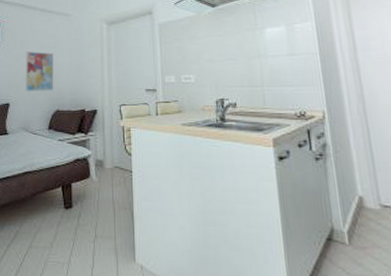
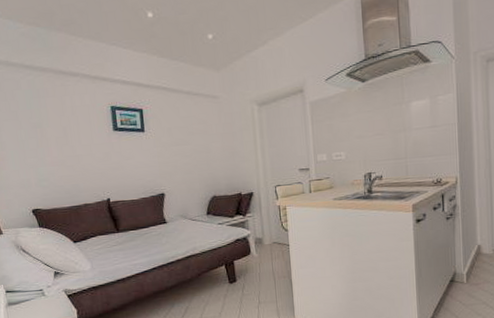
wall art: present [25,51,54,92] -> none [175,138,209,180]

